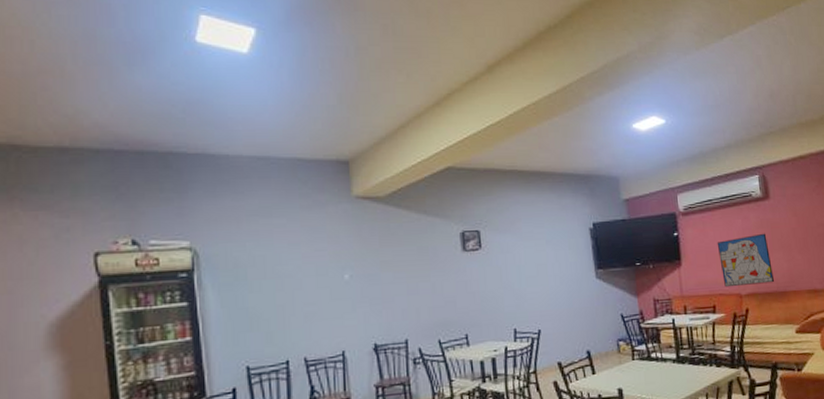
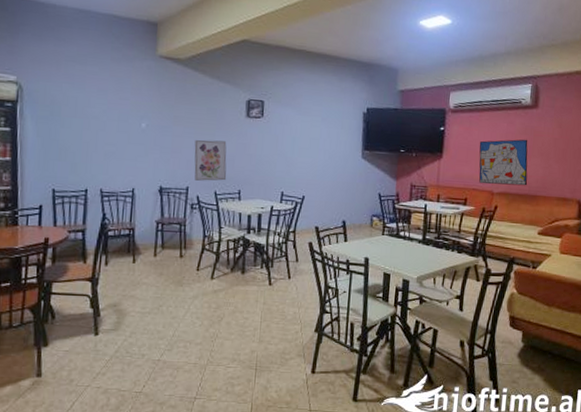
wall art: none [408,281,450,331] -> present [194,139,227,181]

